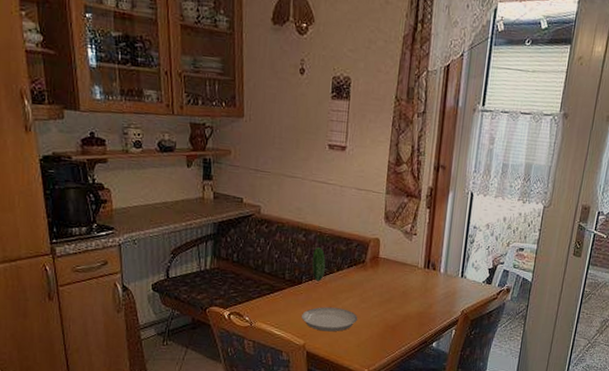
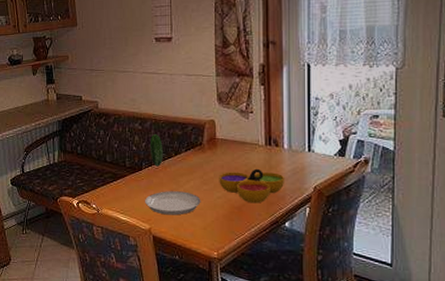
decorative bowl: none [377,290,437,324] -> present [219,168,284,204]

